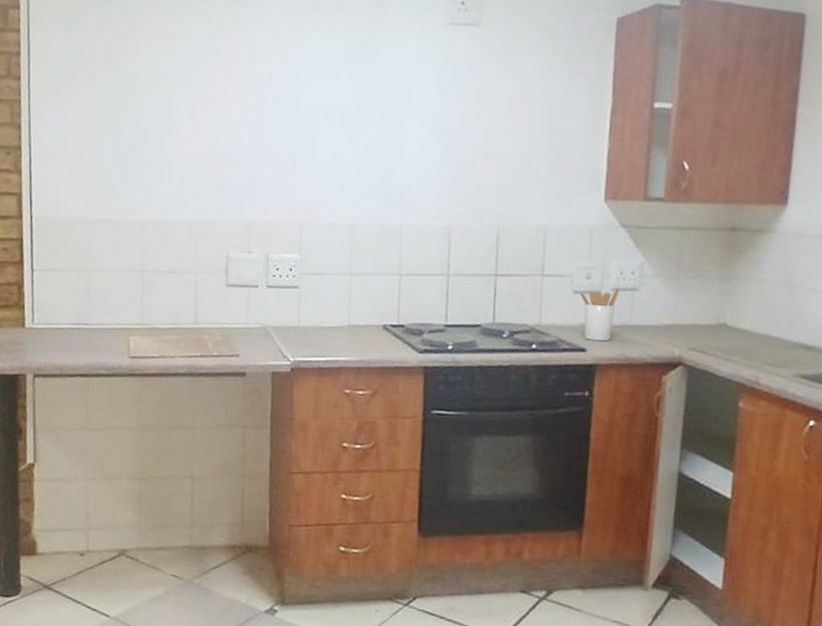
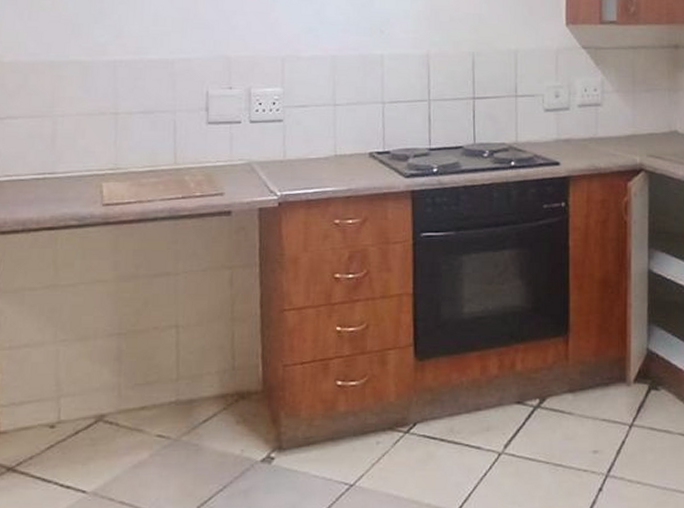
utensil holder: present [579,288,620,342] -> none [550,105,585,154]

